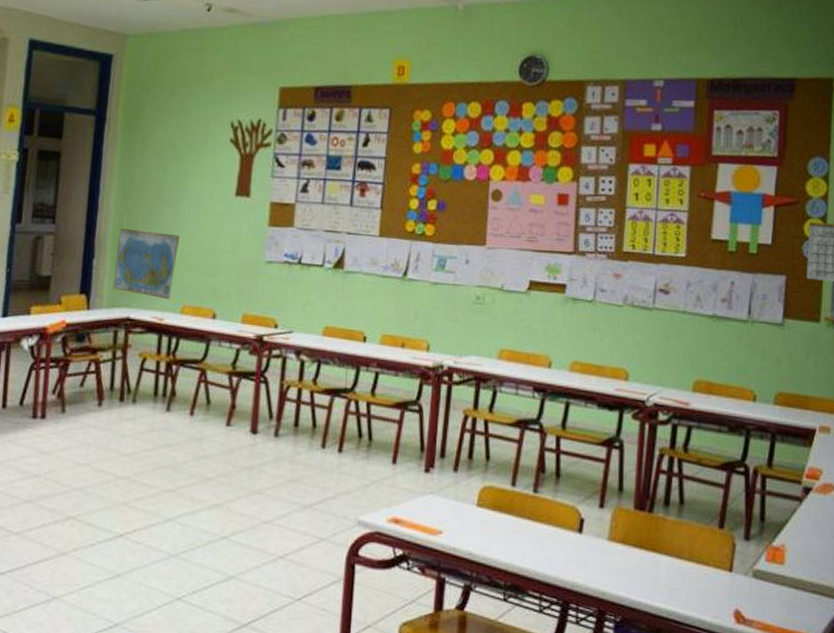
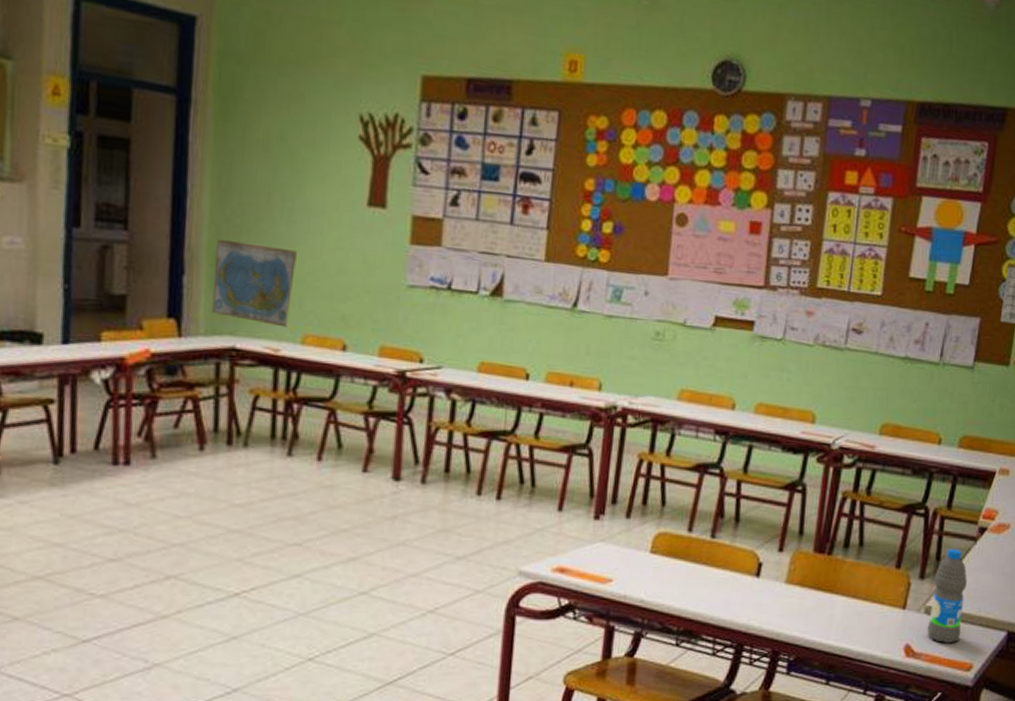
water bottle: none [756,509,795,611] -> present [927,549,967,644]

